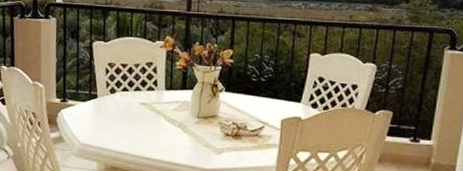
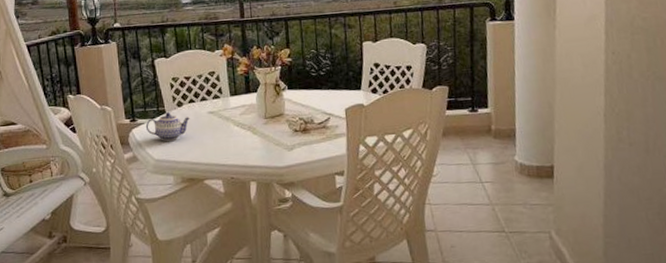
teapot: none [75,97,122,127] -> present [145,112,191,141]

